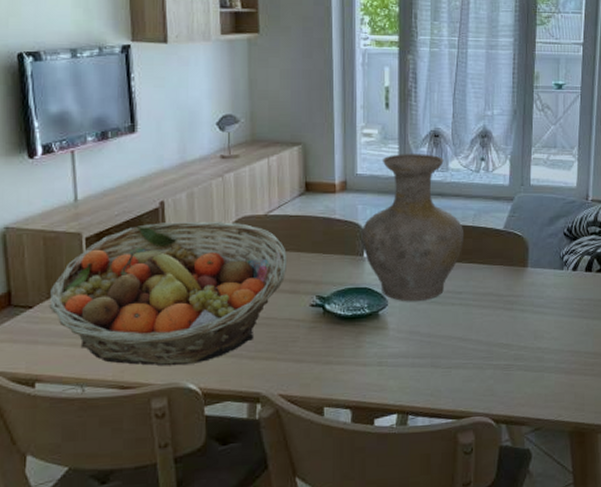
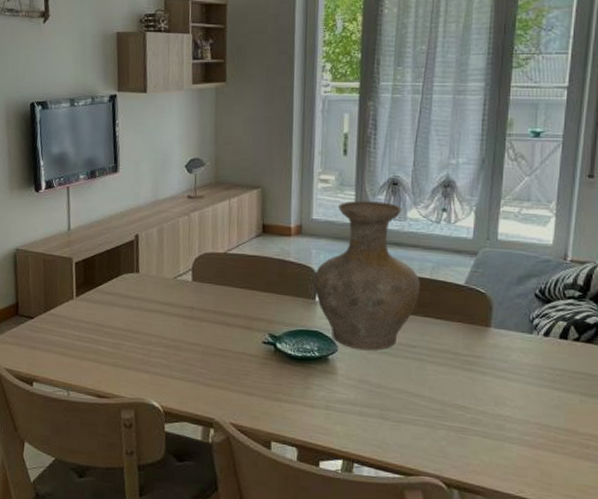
fruit basket: present [49,221,288,366] -> none [45,253,243,384]

